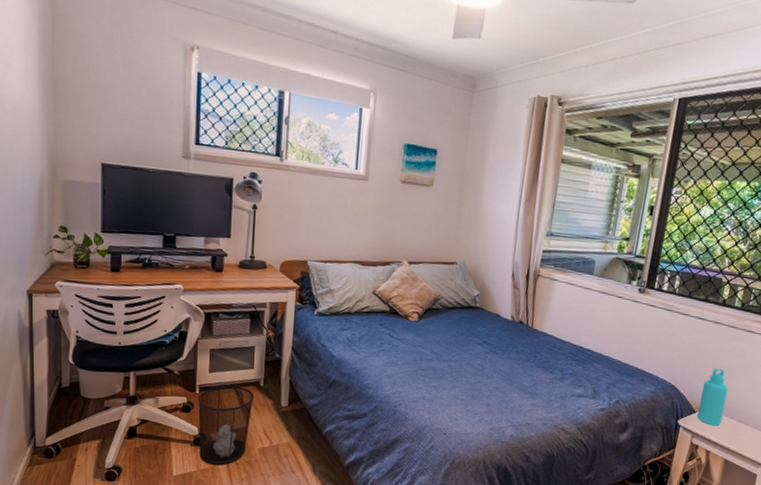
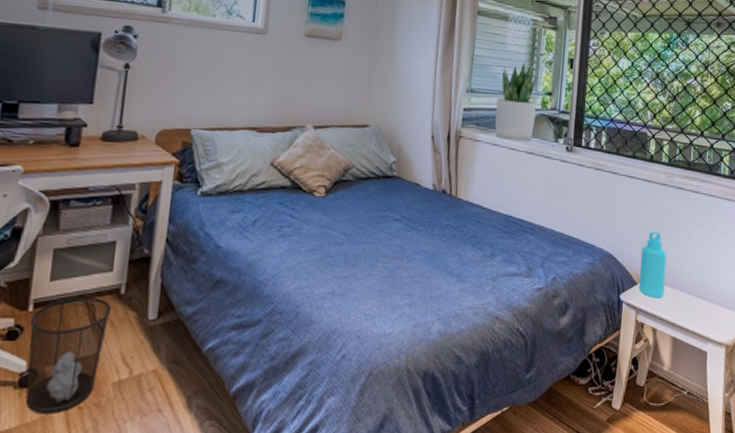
planter: none [571,209,616,283] -> present [494,62,537,142]

